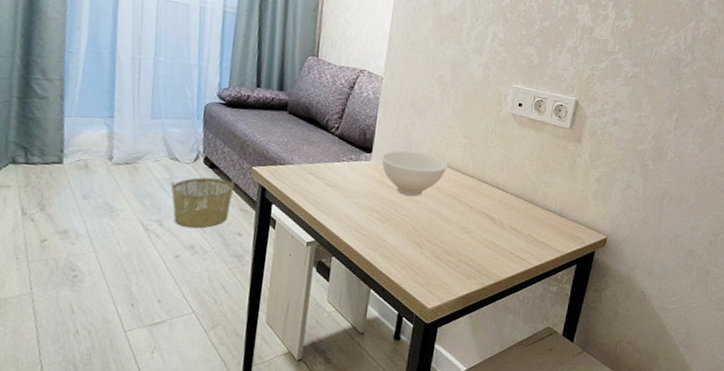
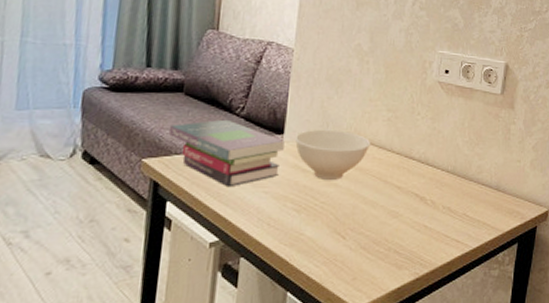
basket: present [170,177,235,229] -> none [40,175,121,238]
books: none [275,136,372,196] -> present [169,119,285,188]

